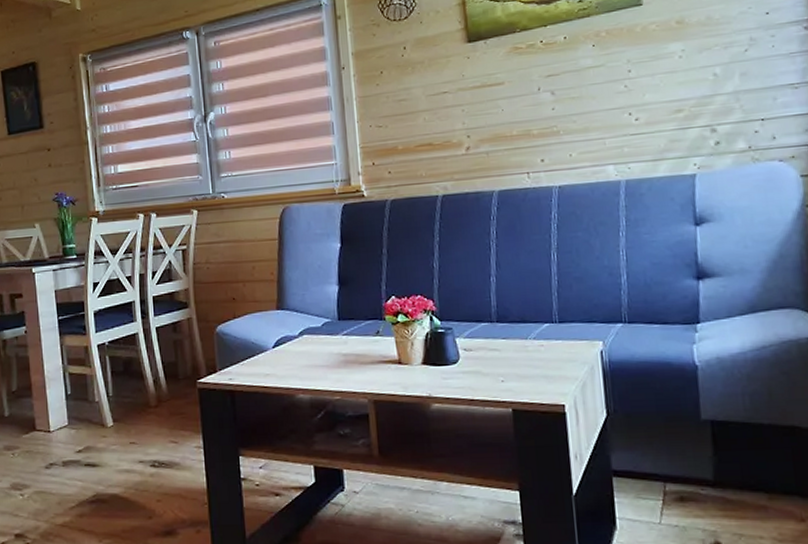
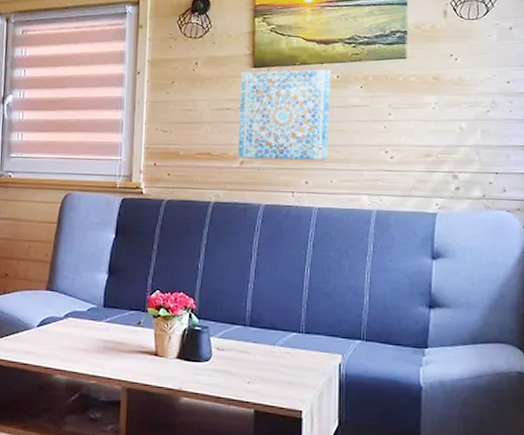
wall art: none [456,31,564,144] -> present [238,69,331,161]

